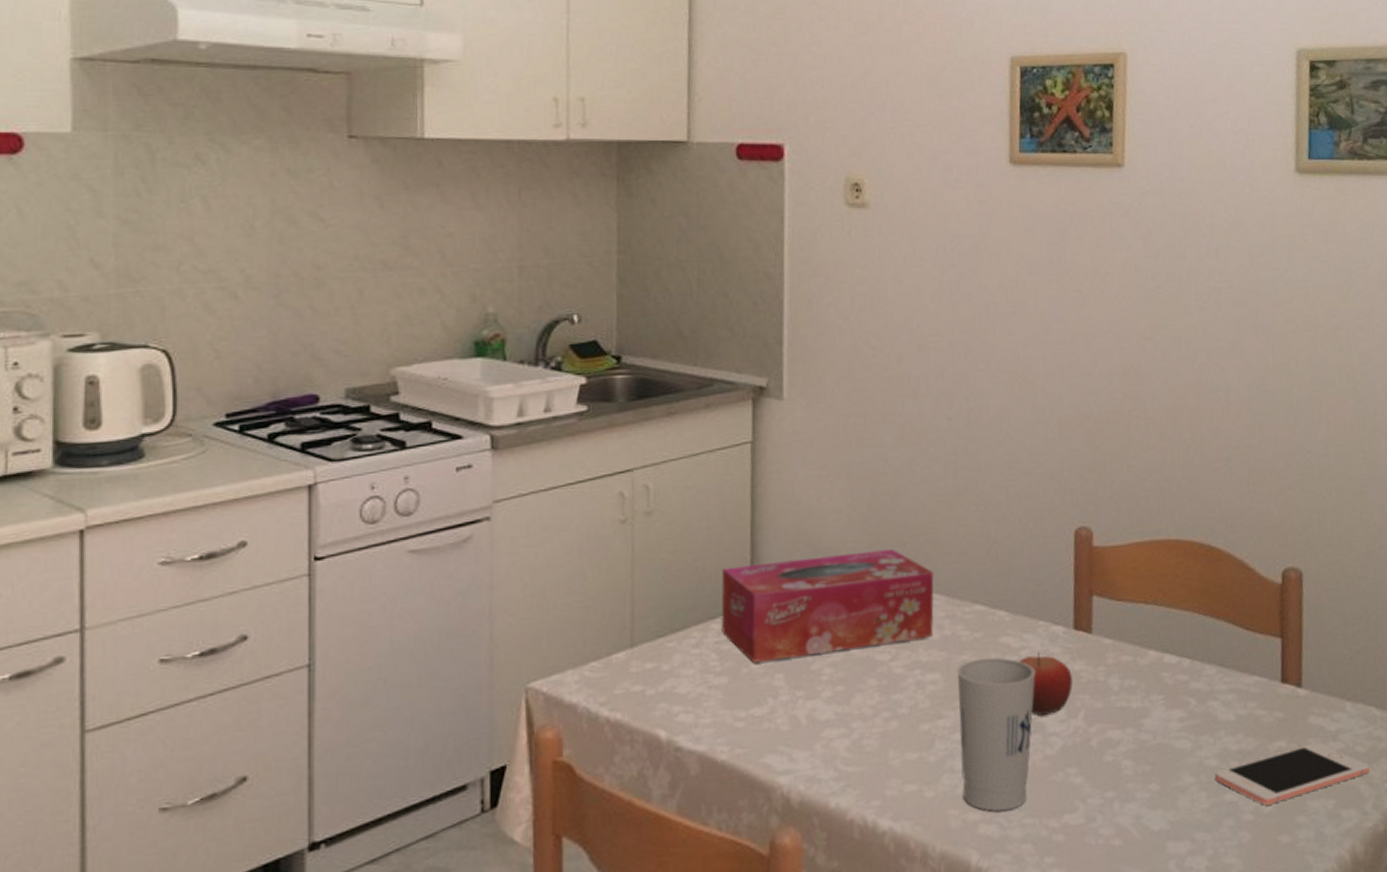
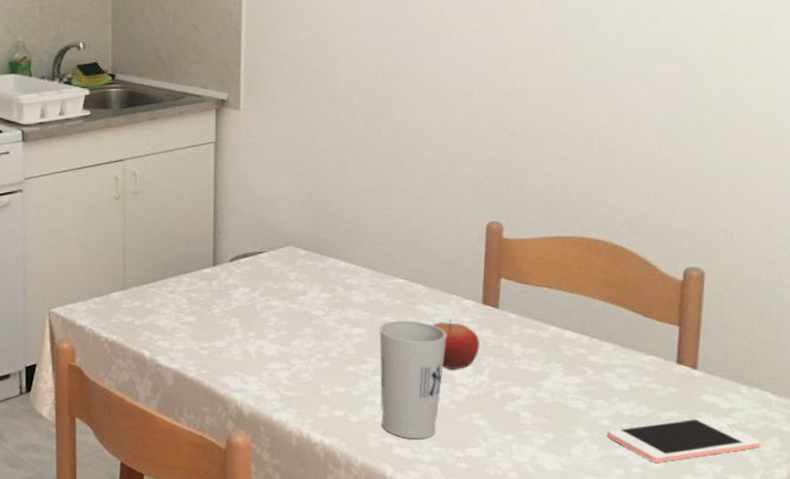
tissue box: present [721,549,934,663] -> none [190,230,362,308]

